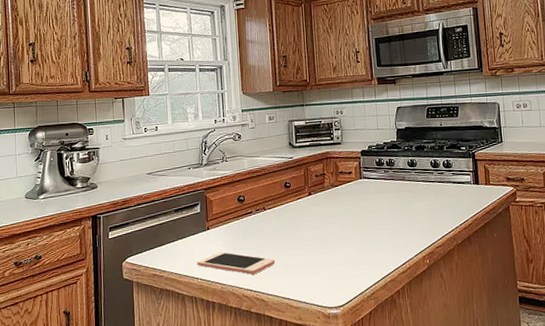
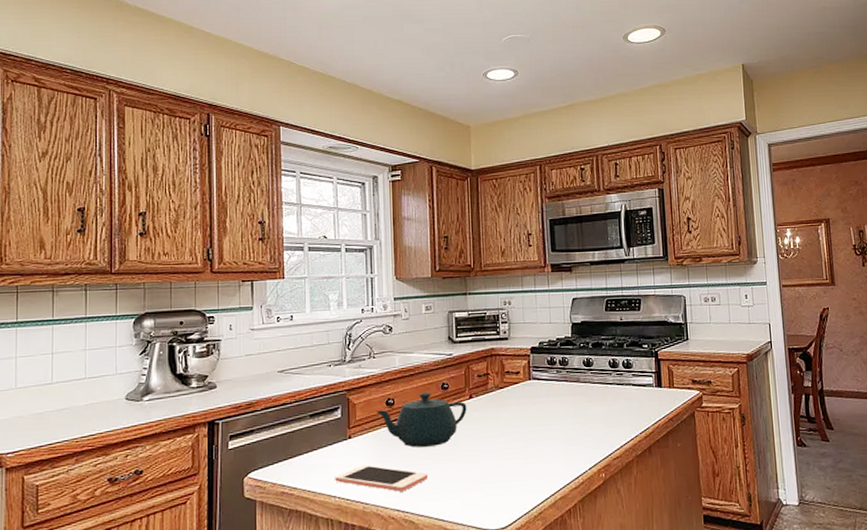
teapot: none [229,190,307,237] -> present [376,392,467,447]

